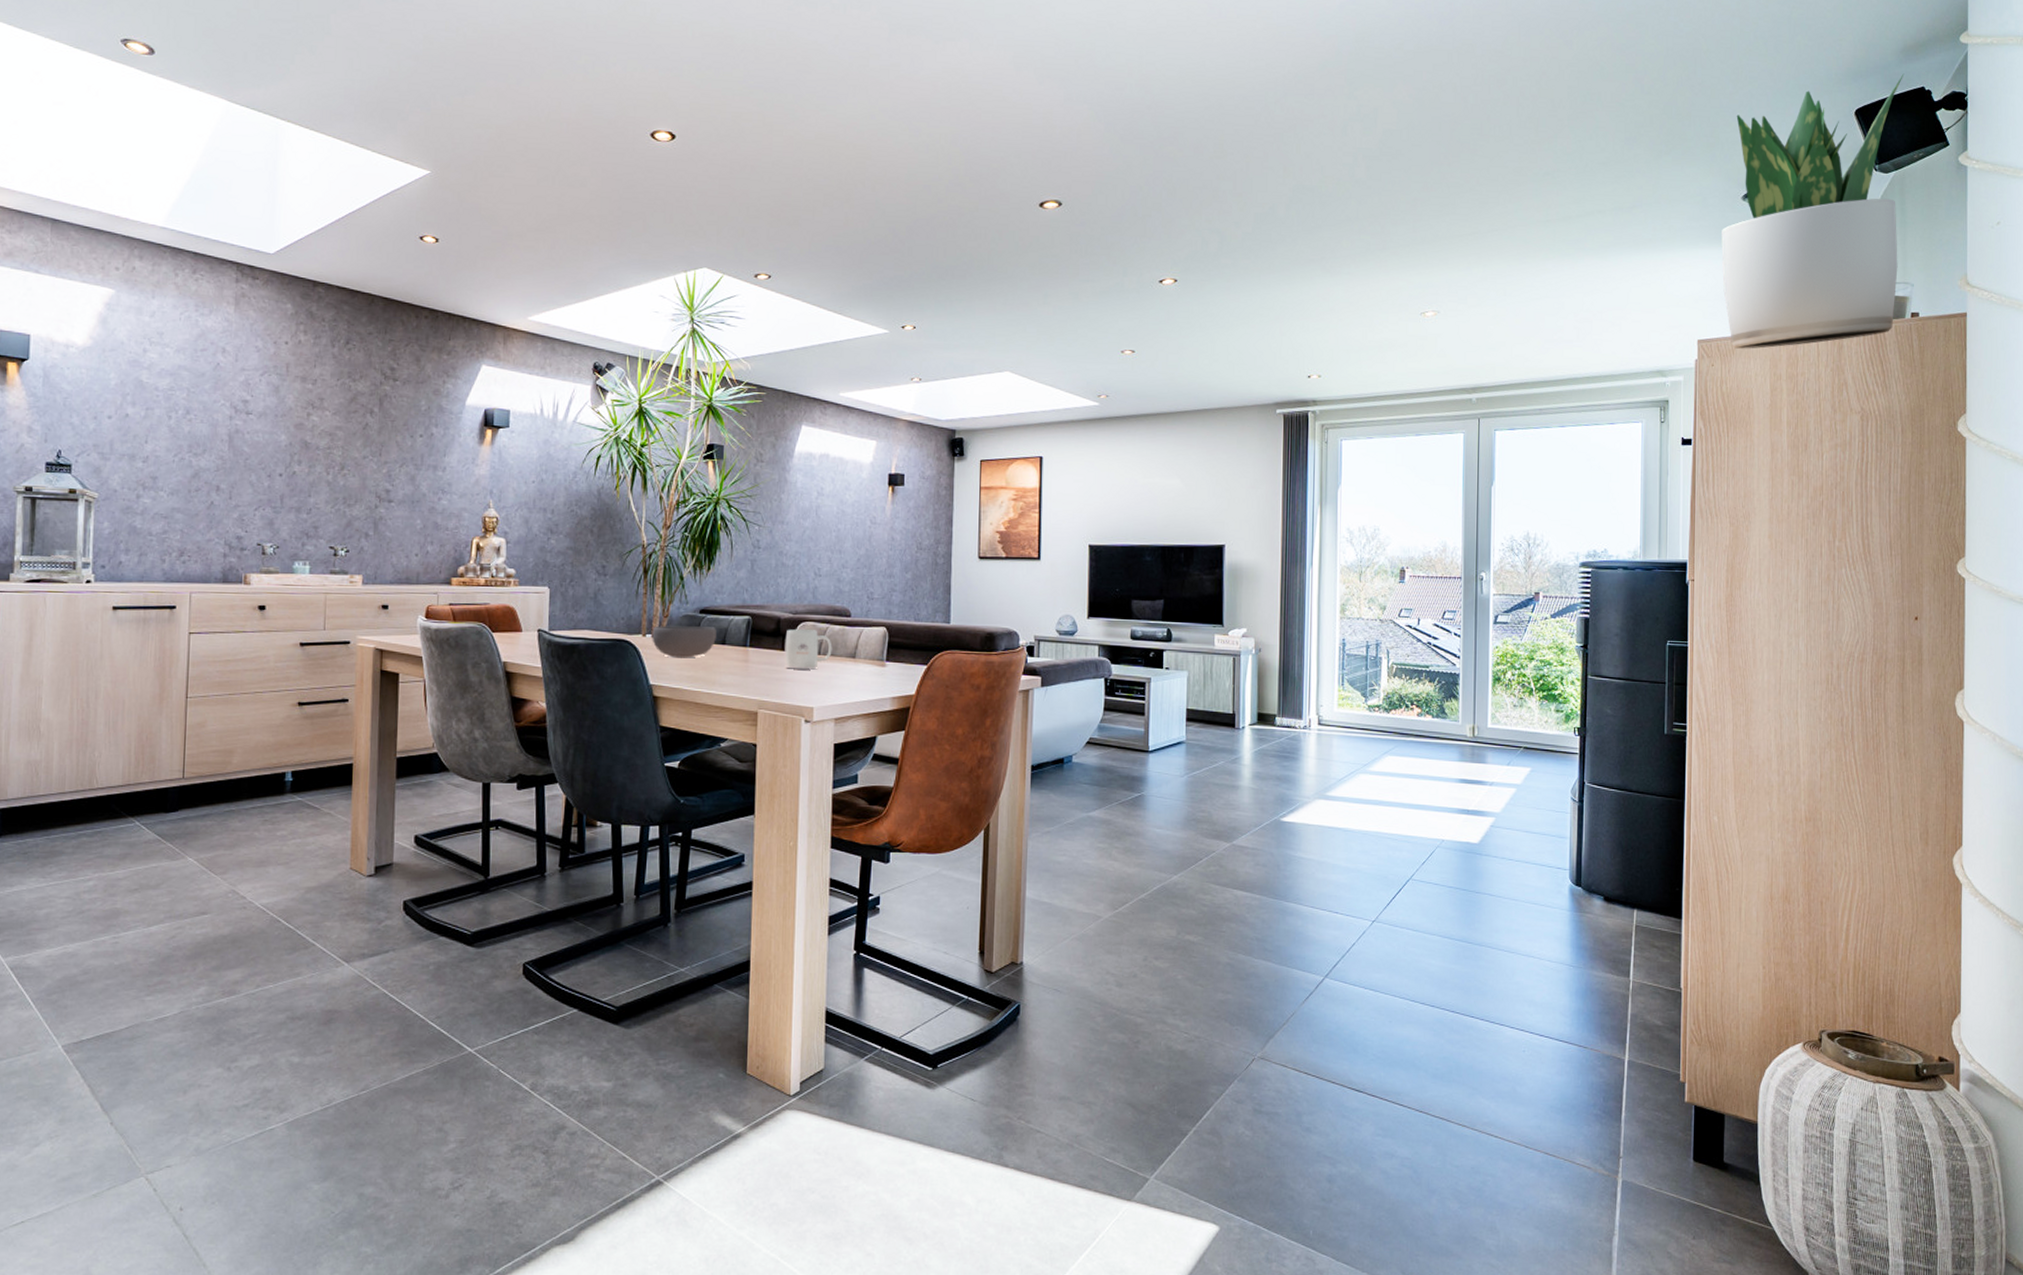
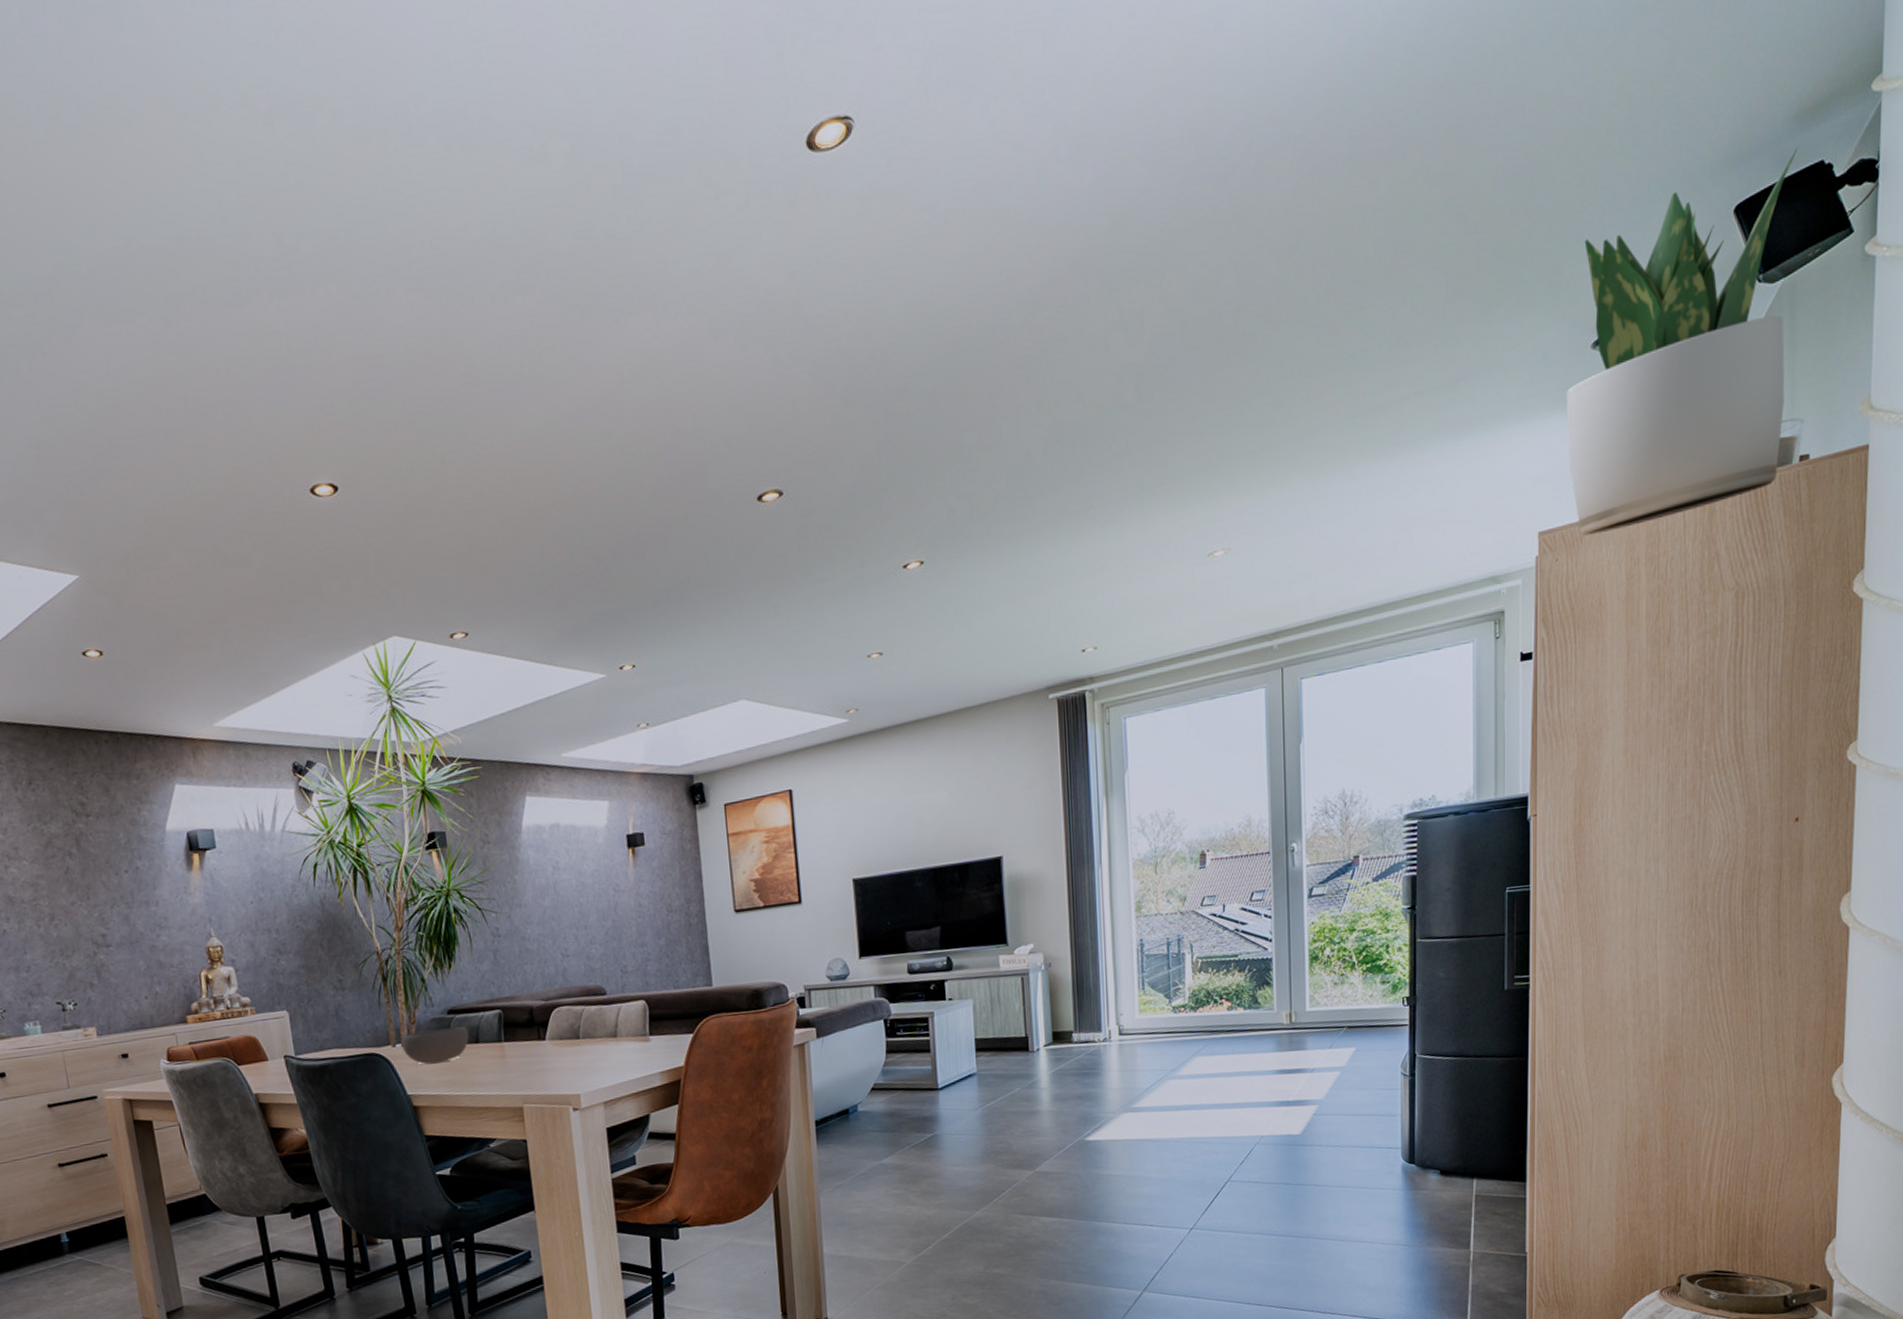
mug: present [784,629,833,670] -> none [540,1014,592,1059]

